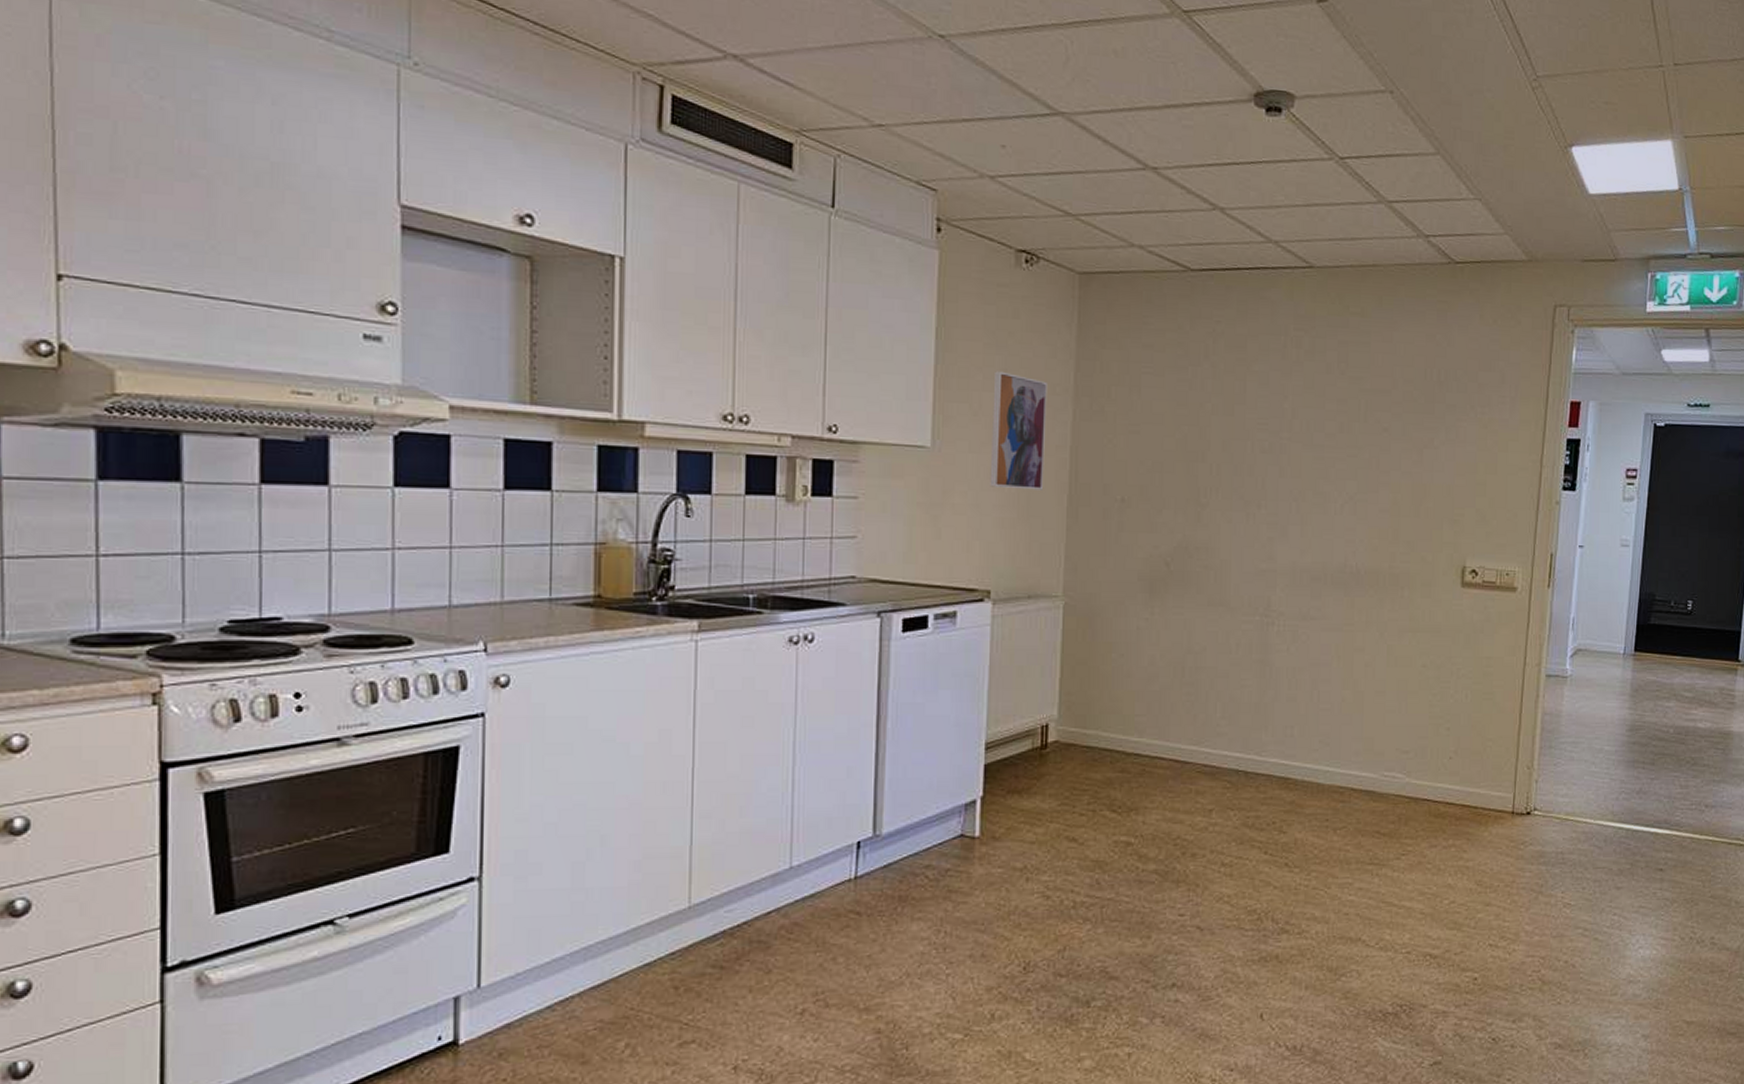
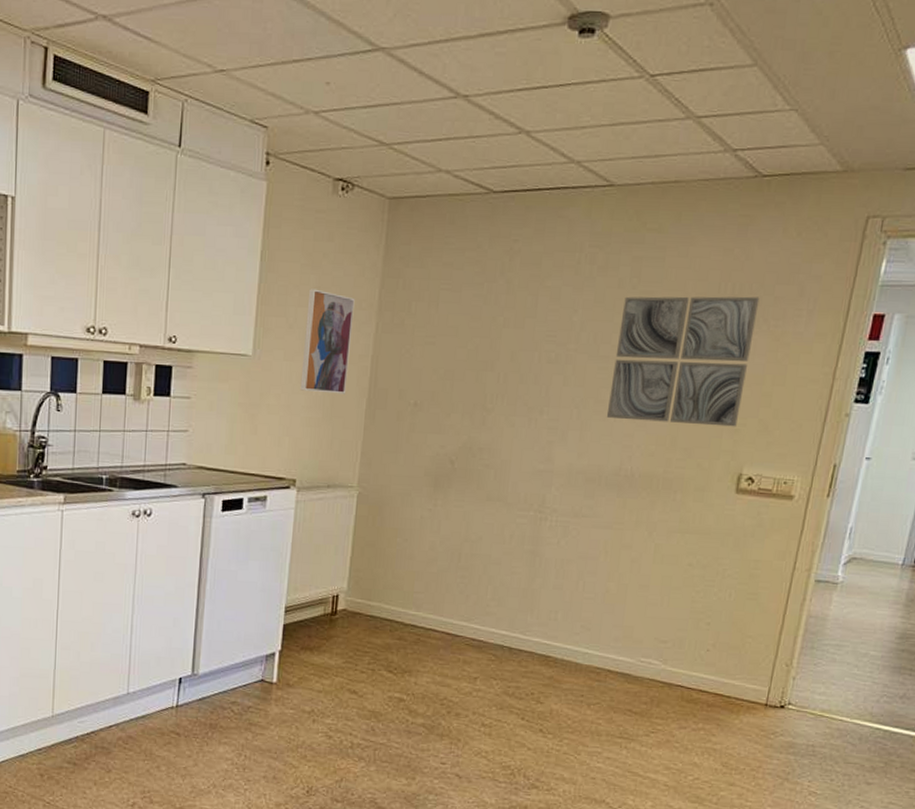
wall art: none [1326,382,1465,518] -> present [606,296,760,427]

